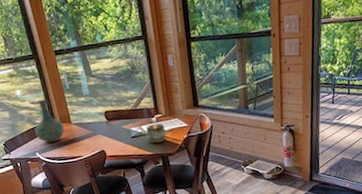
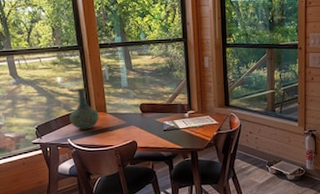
candle holder: present [145,123,167,144] -> none [177,119,197,138]

